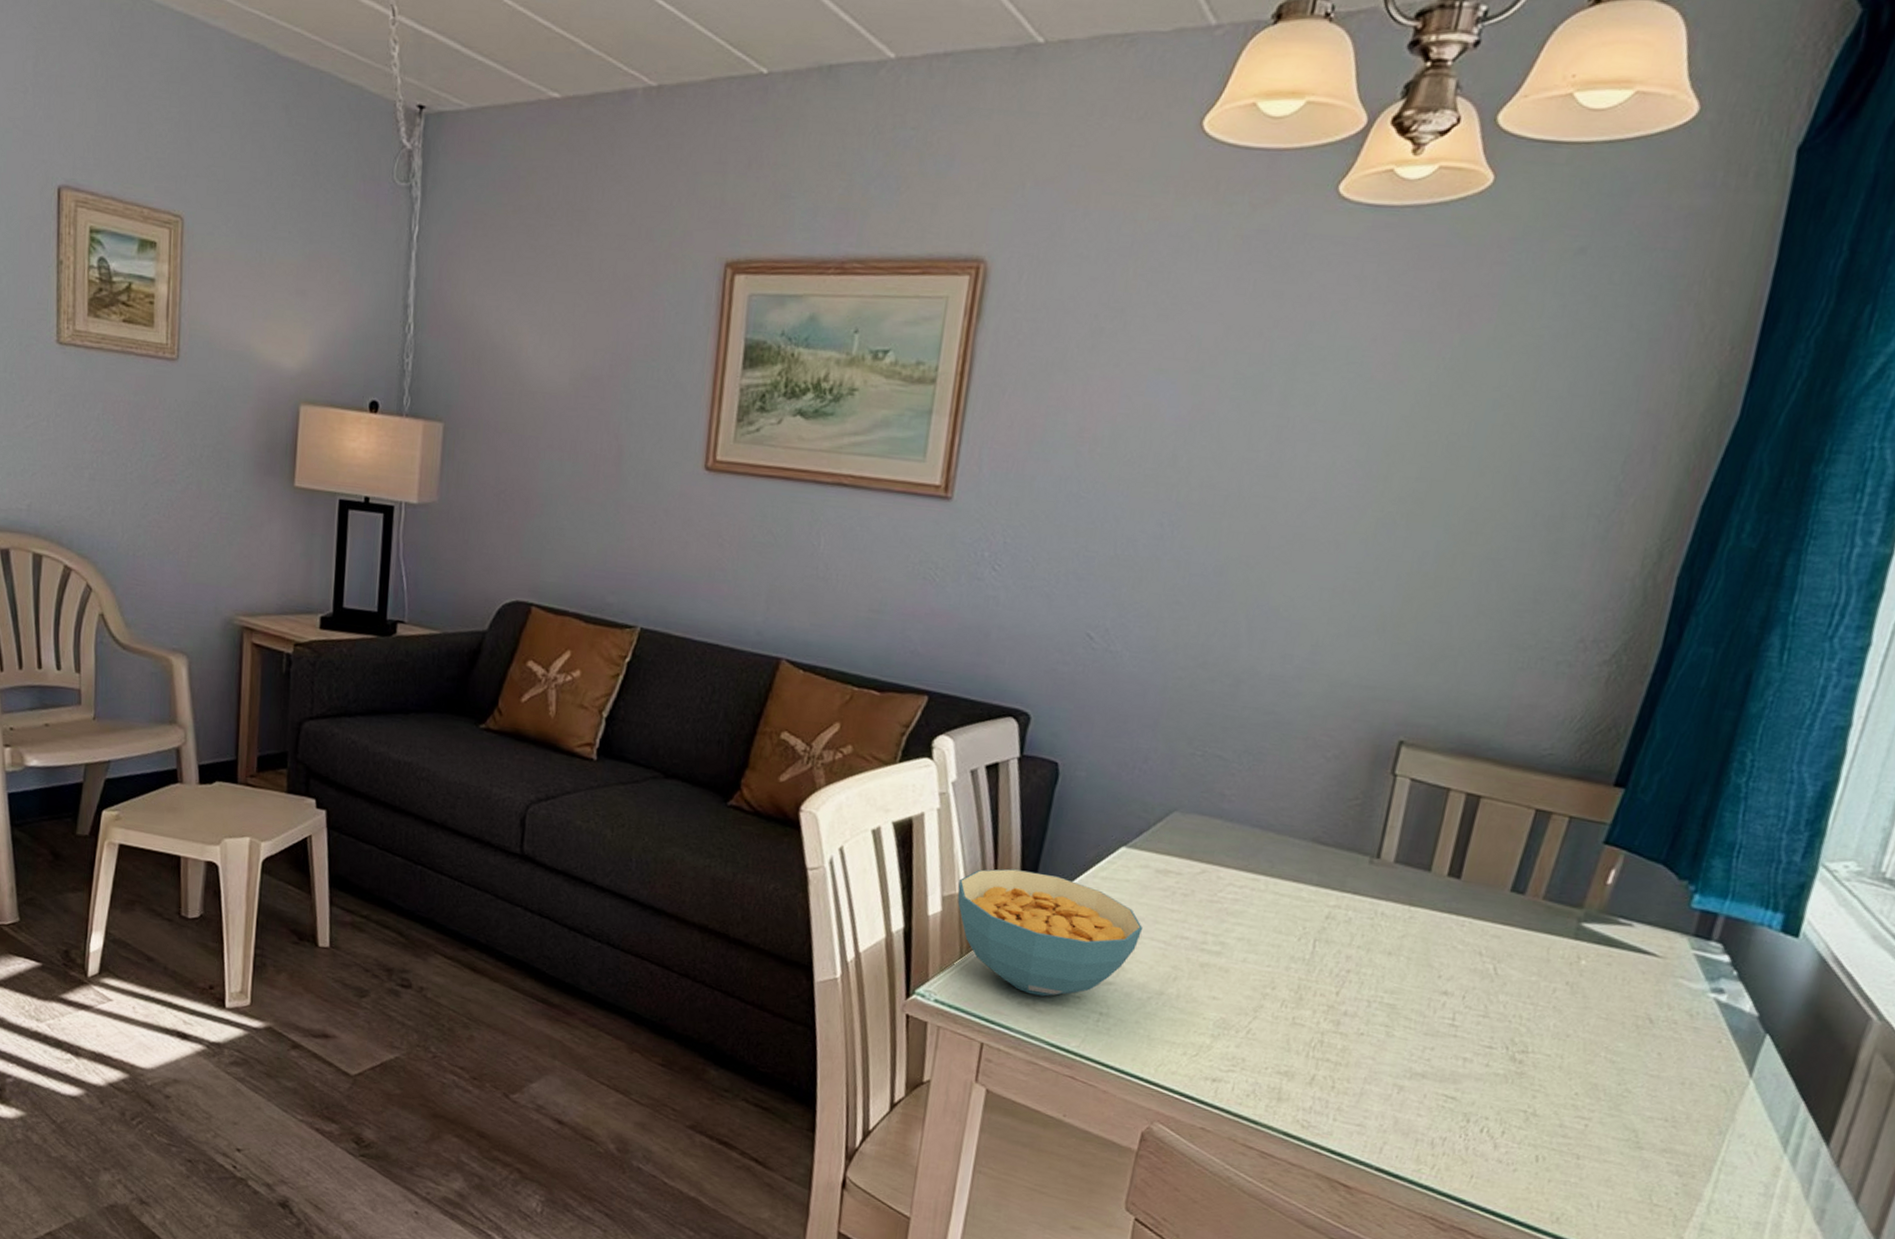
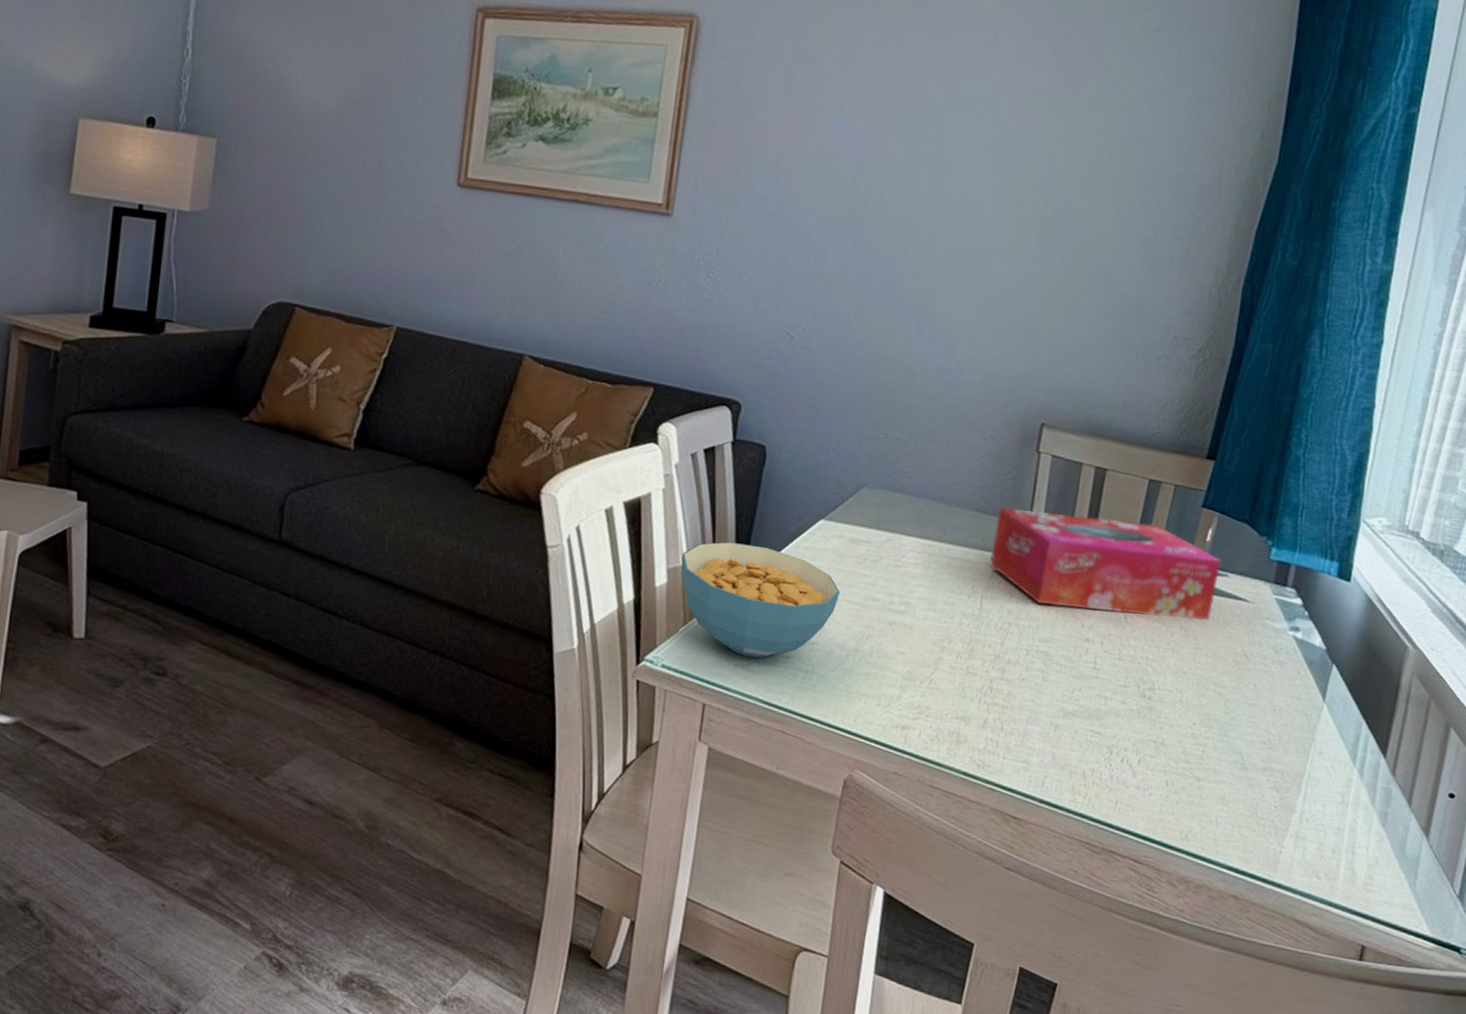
tissue box: none [1326,838,1625,976] -> present [990,508,1221,620]

